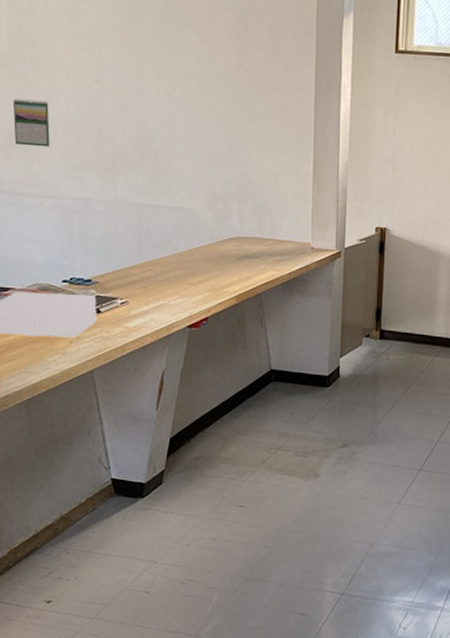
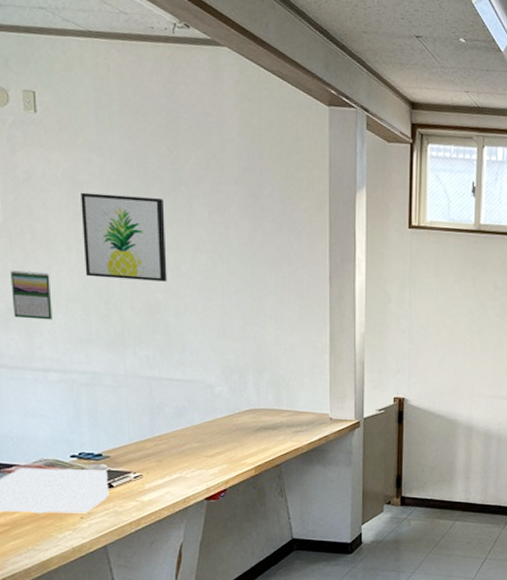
wall art: none [79,22,158,109] -> present [81,192,167,282]

